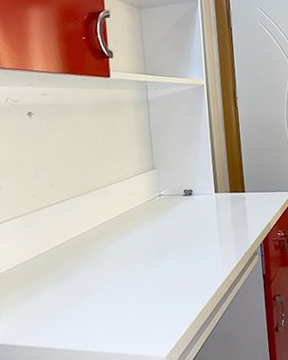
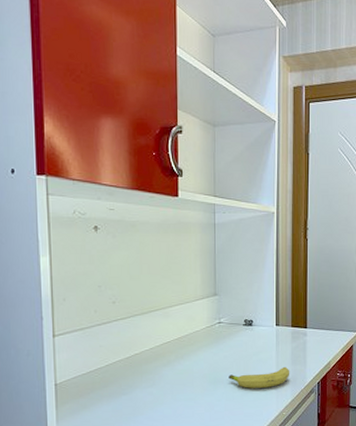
fruit: none [173,231,233,258] -> present [229,366,290,388]

